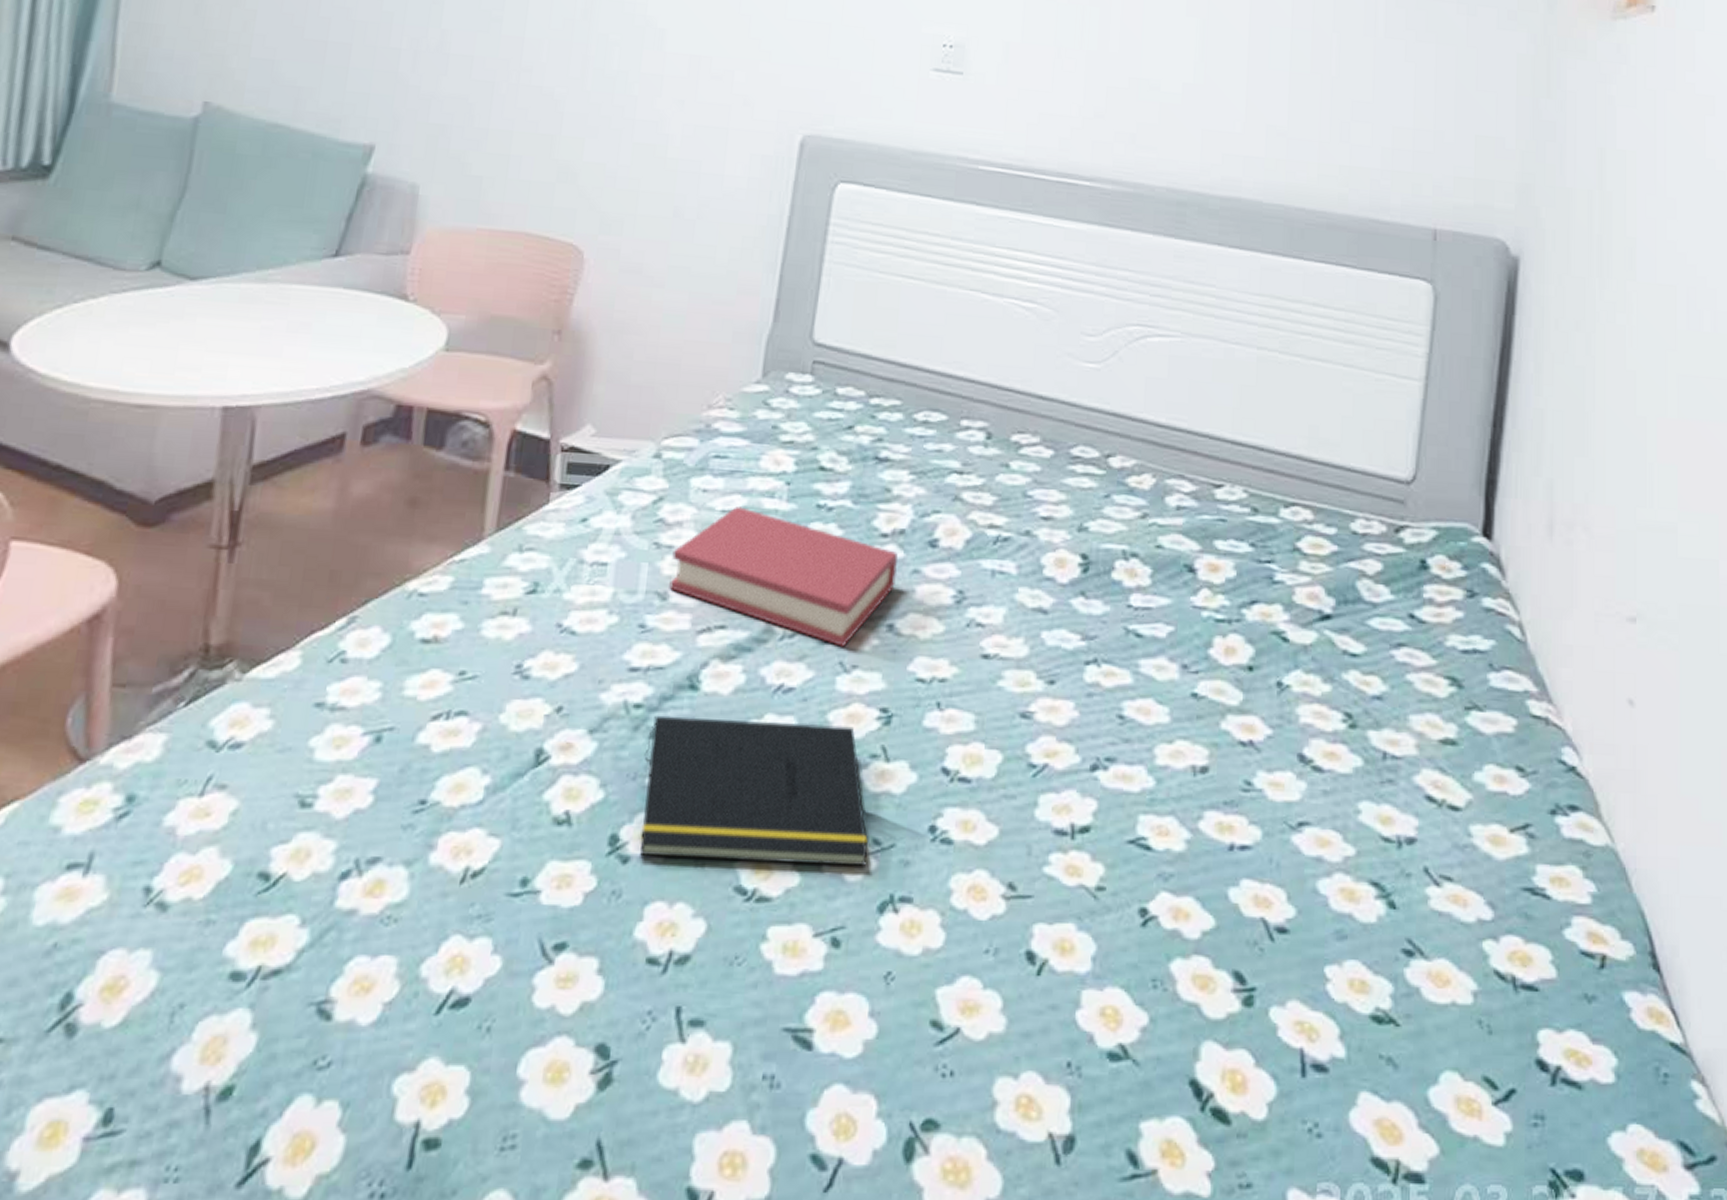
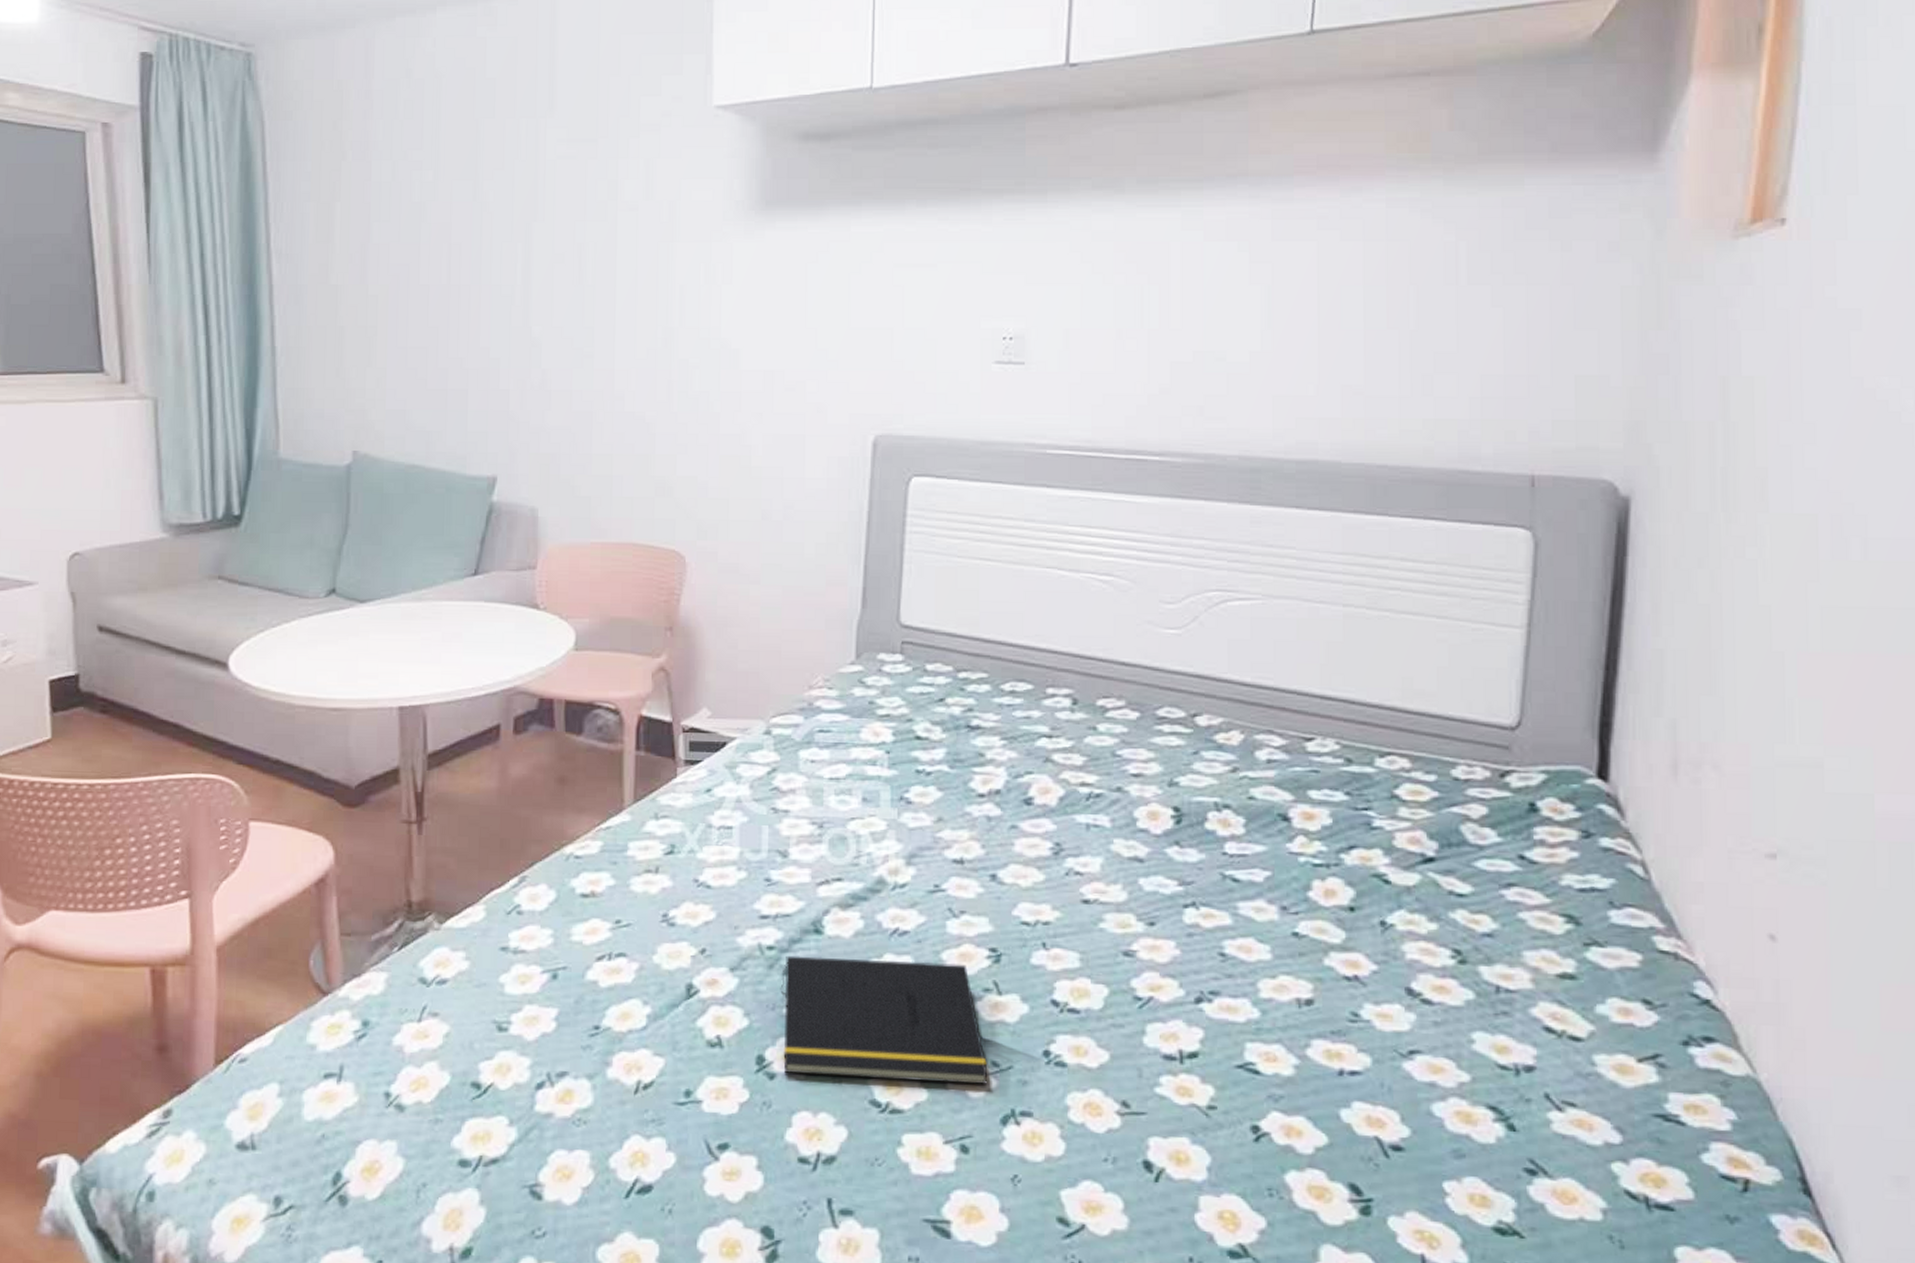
hardback book: present [669,505,898,647] -> none [788,773,995,895]

